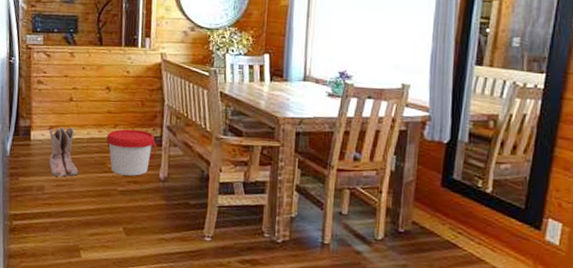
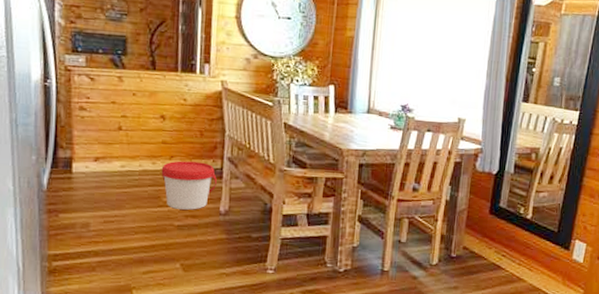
boots: present [49,127,79,177] -> none [94,158,130,213]

